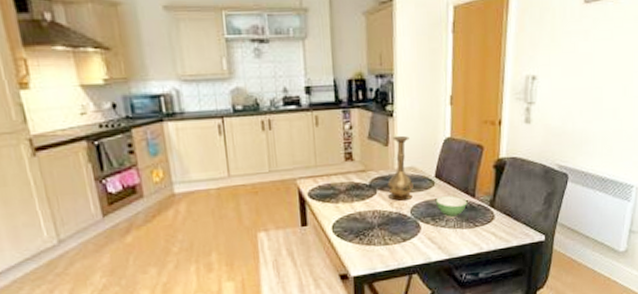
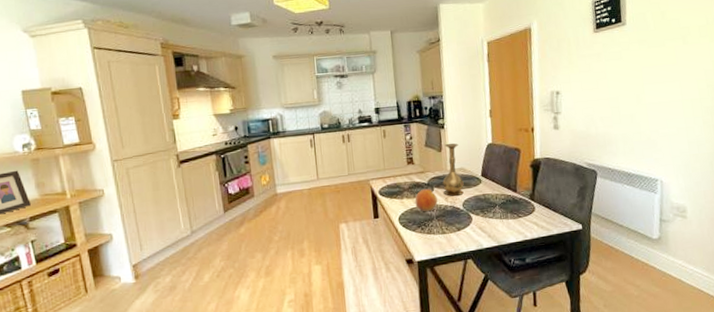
fruit: none [353,191,381,219] -> present [415,188,438,212]
bowl: present [435,196,468,220] -> none [483,191,511,212]

